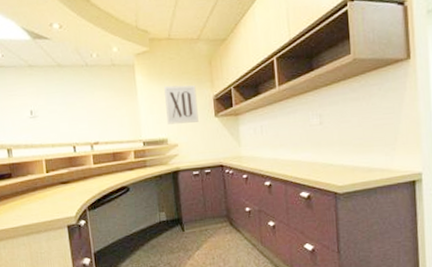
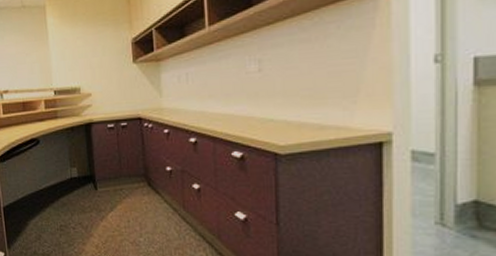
wall art: present [164,85,199,125] -> none [77,27,115,72]

